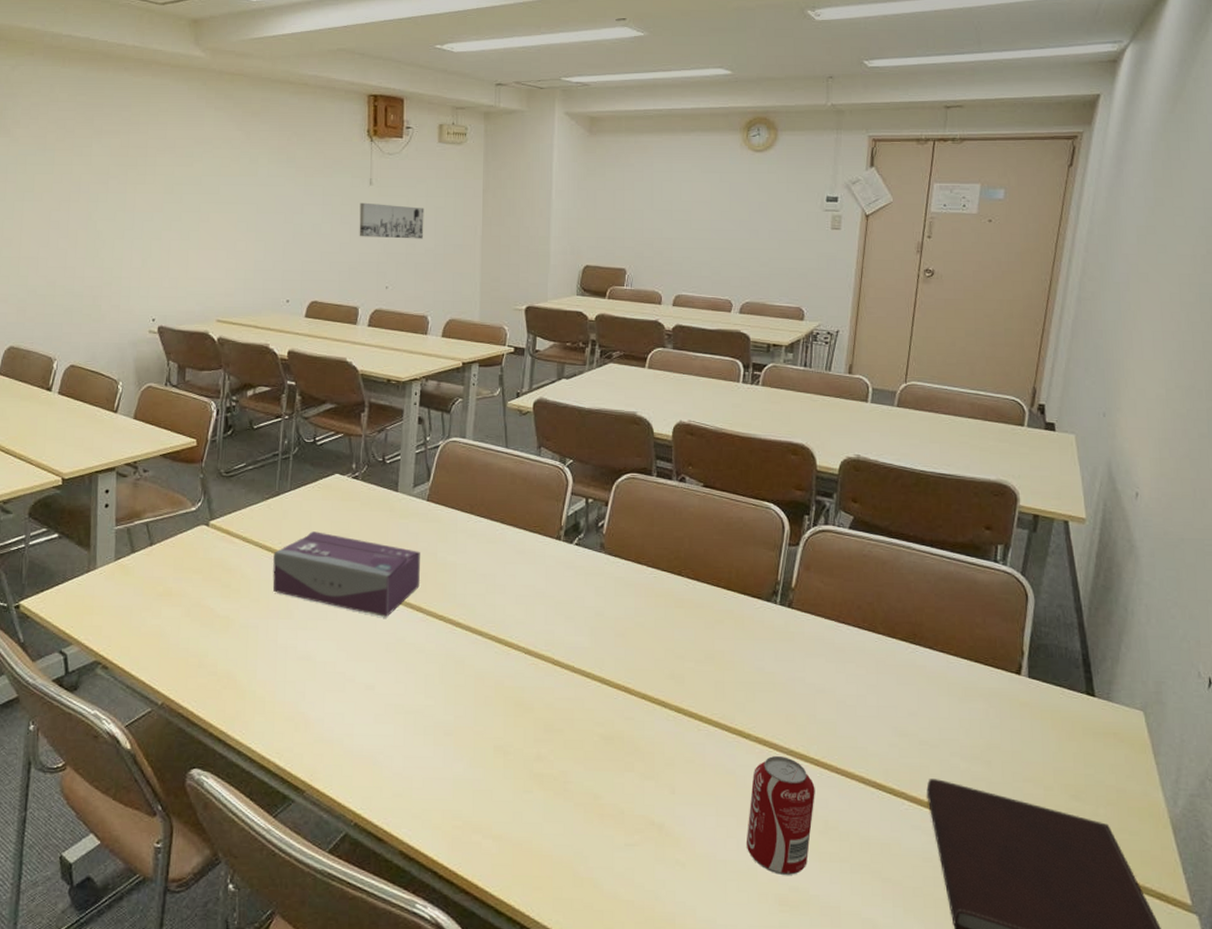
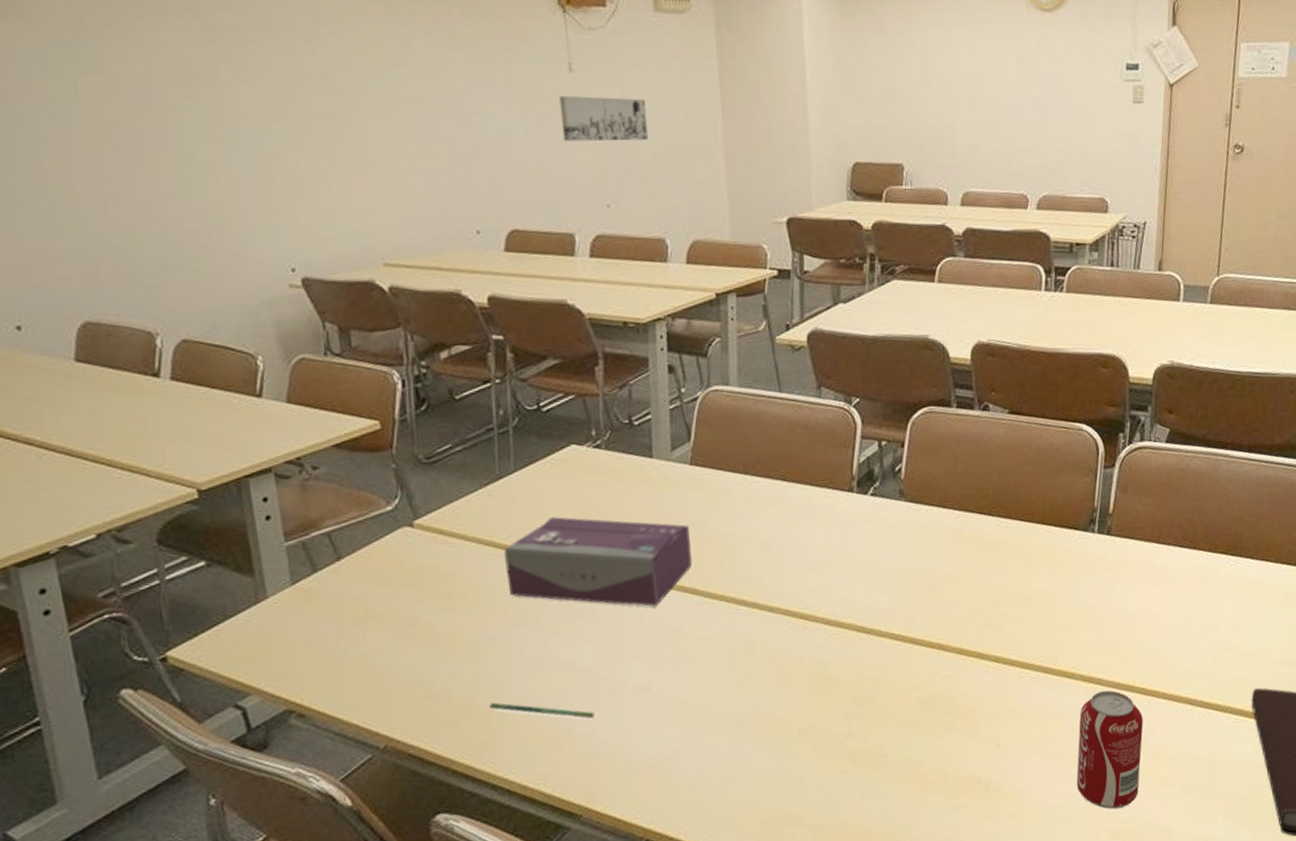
pen: none [245,680,326,707] -> present [489,702,595,719]

